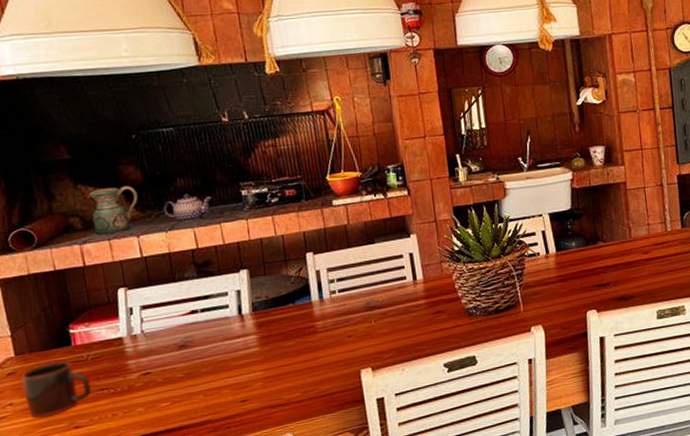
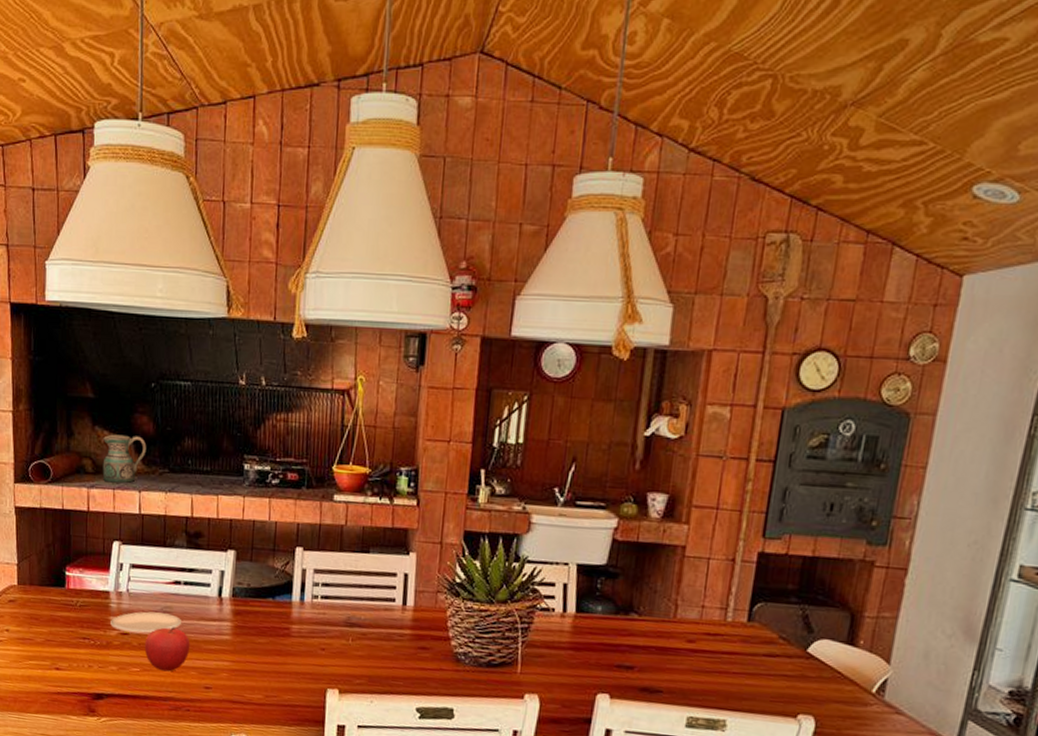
mug: present [21,361,91,418] -> none [19,600,75,651]
plate: none [129,342,206,373] -> present [110,611,182,635]
teapot: present [163,194,212,223] -> none [167,456,215,488]
fruit: none [170,354,219,398] -> present [144,627,191,672]

